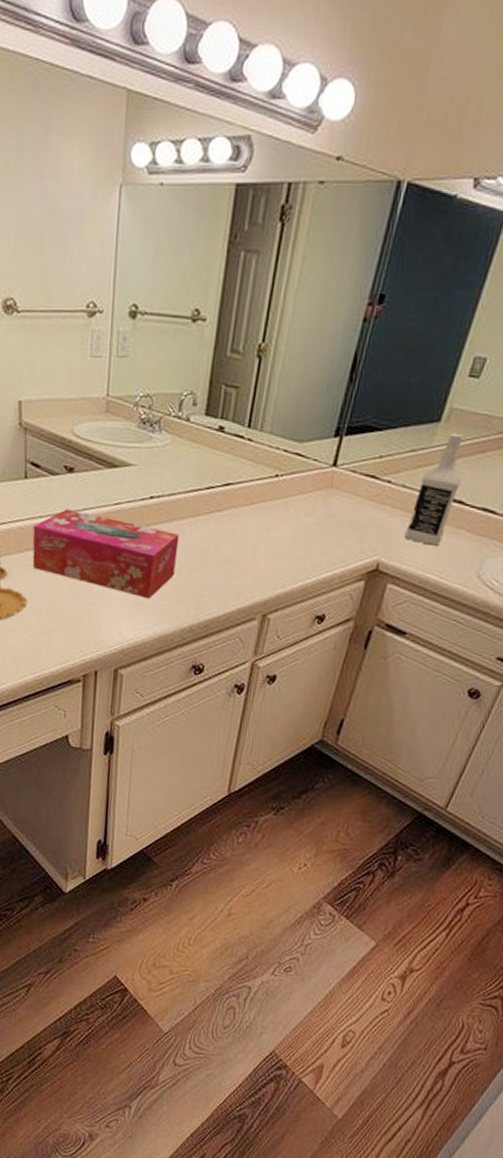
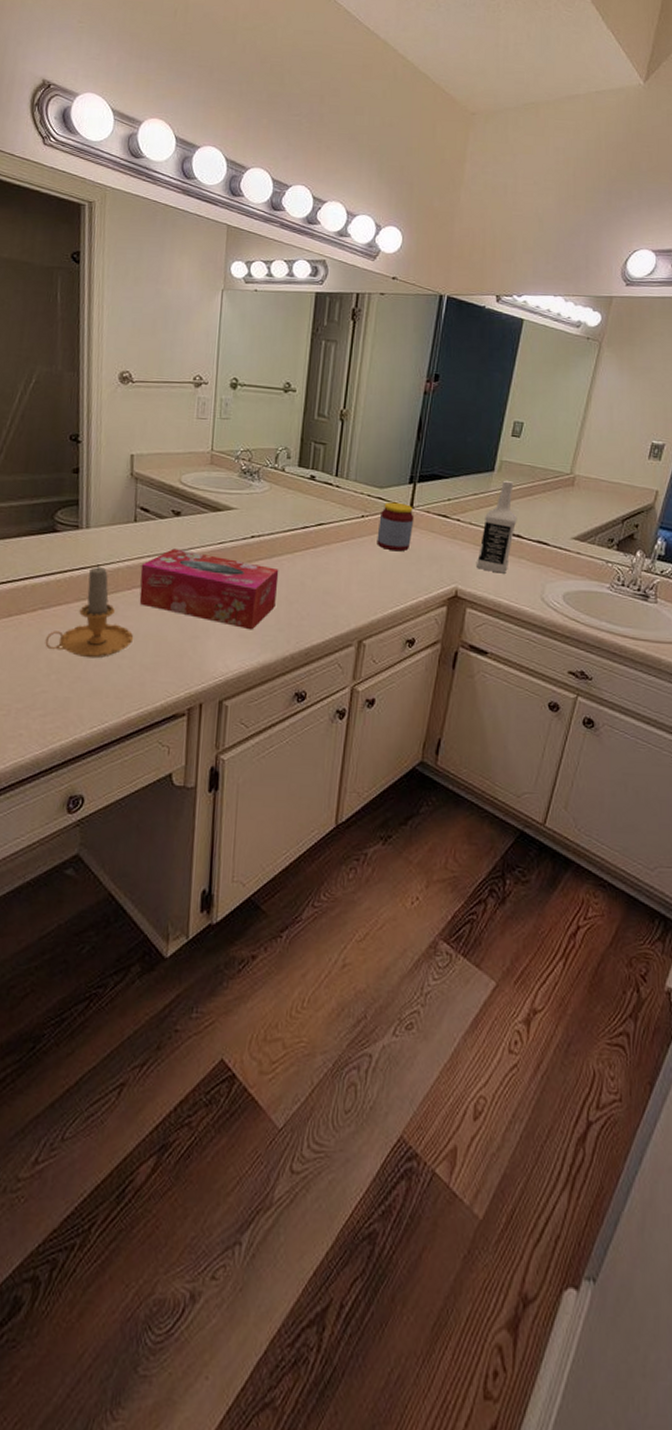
jar: none [290,459,337,518] -> present [376,502,415,552]

